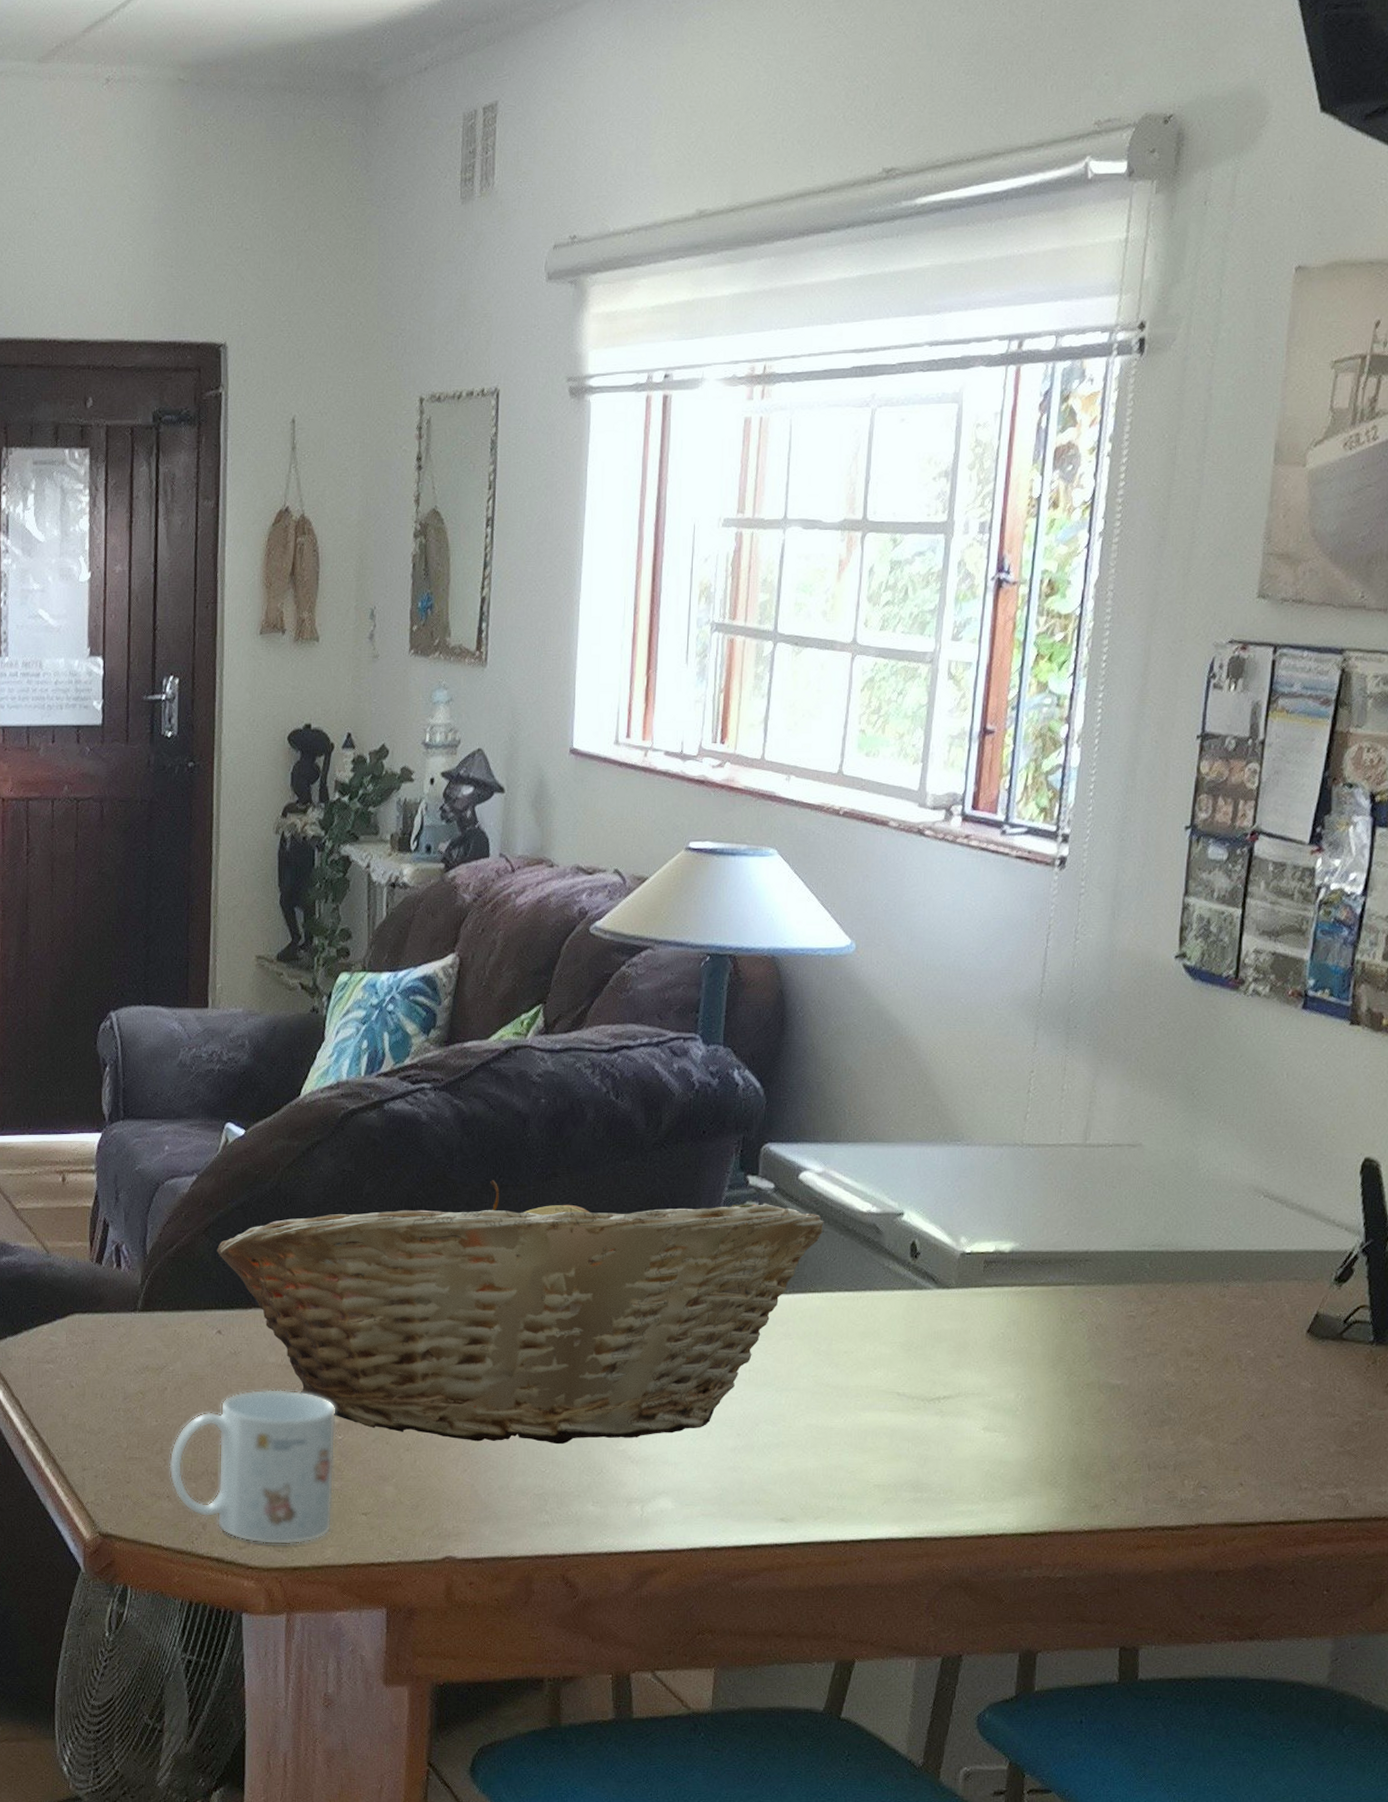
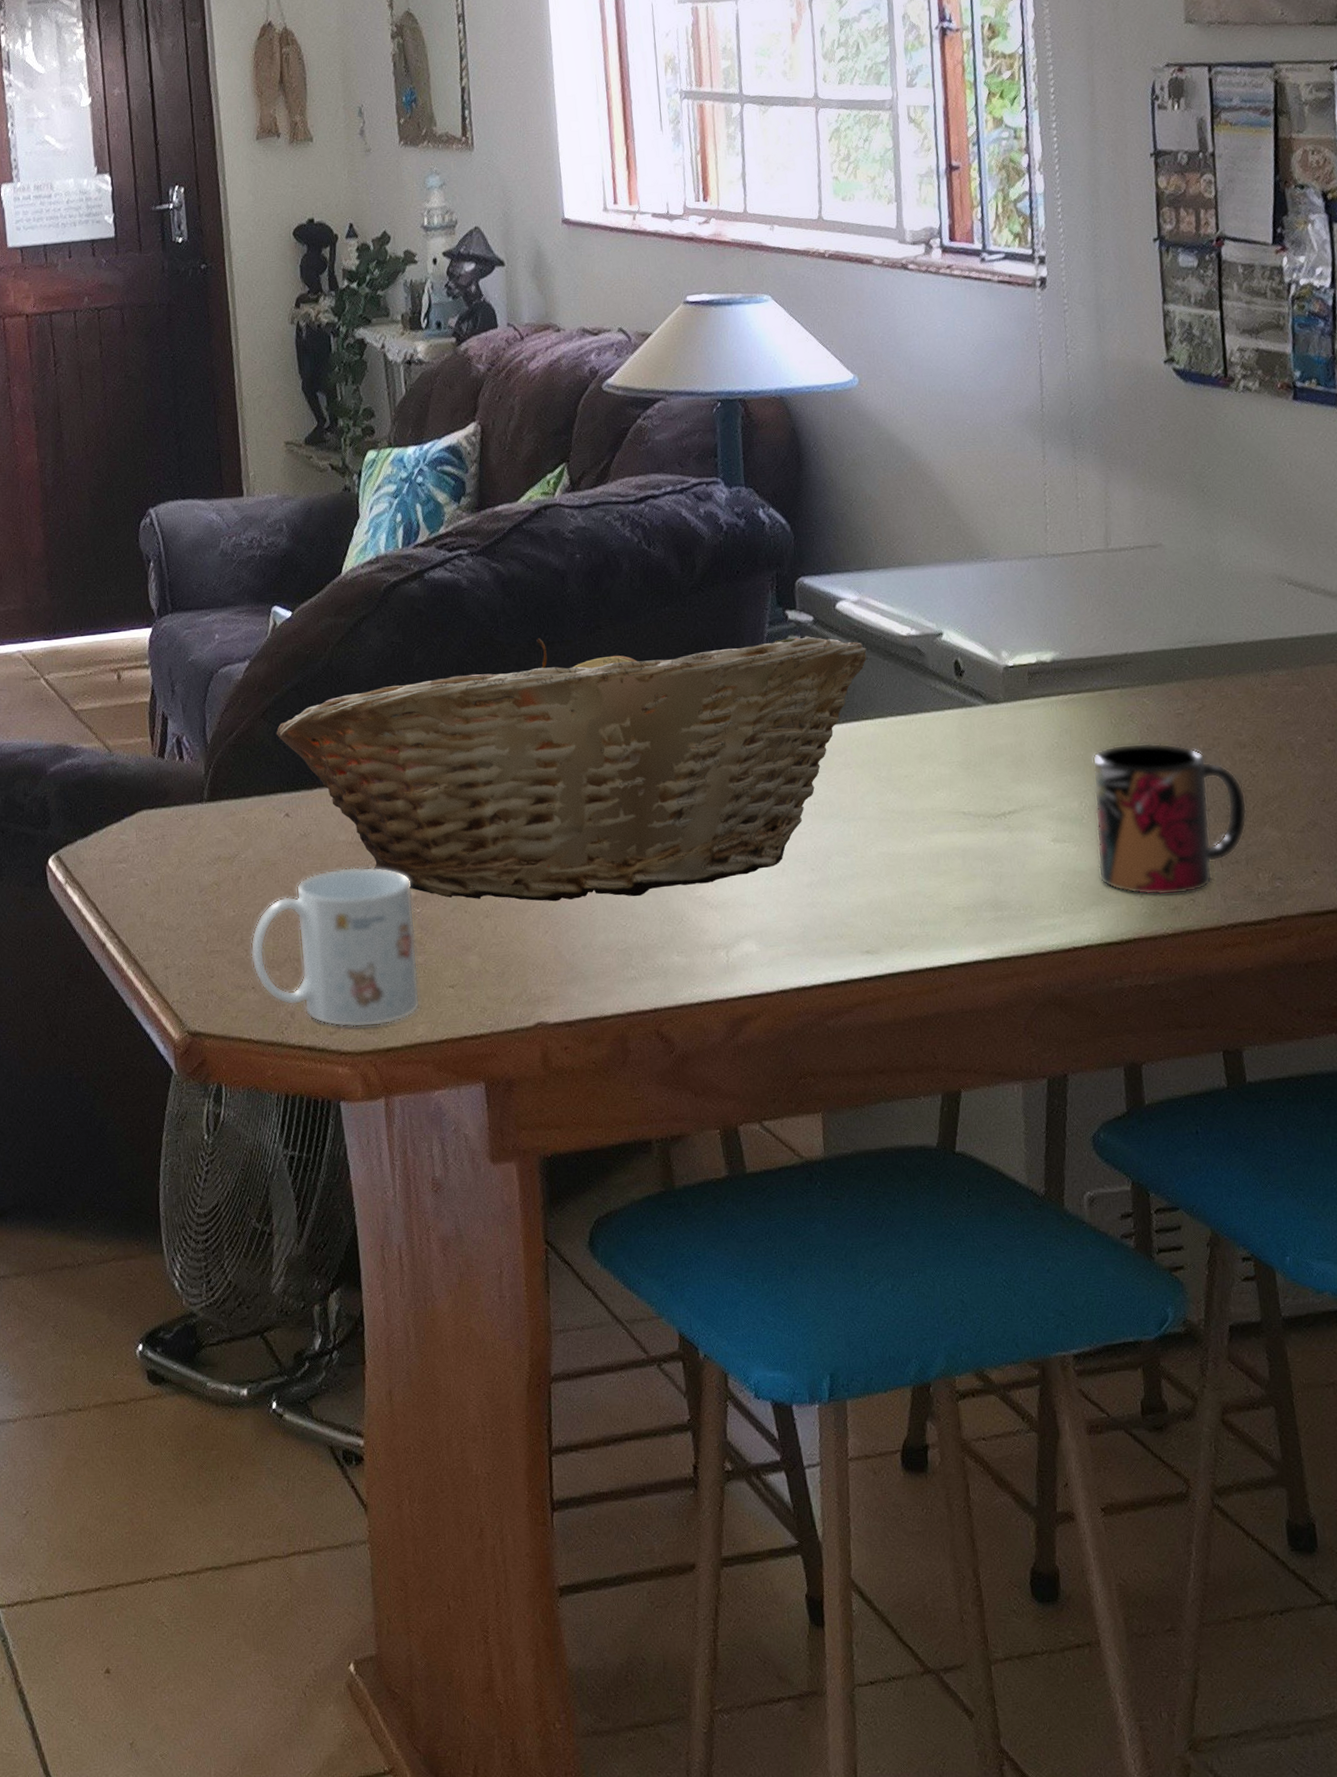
mug: none [1024,1341,1185,1494] -> present [1092,742,1248,896]

